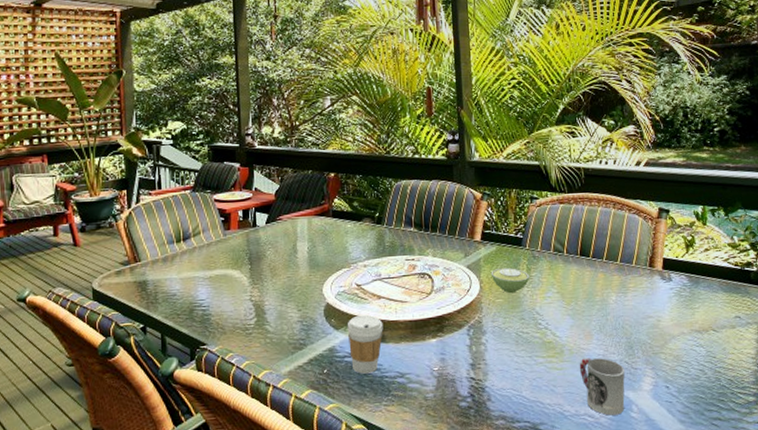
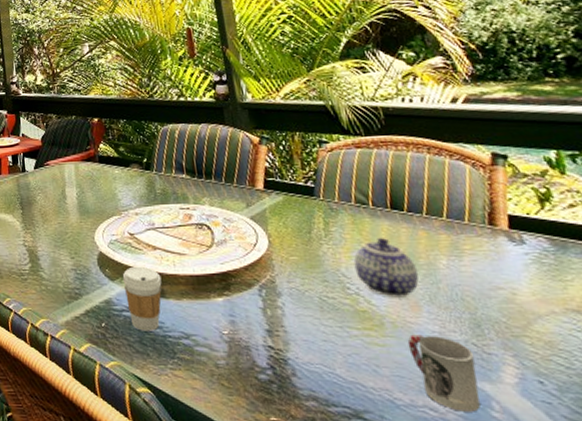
sugar bowl: present [490,267,530,294] -> none [279,220,329,251]
teapot: none [546,279,593,329] -> present [354,237,419,297]

